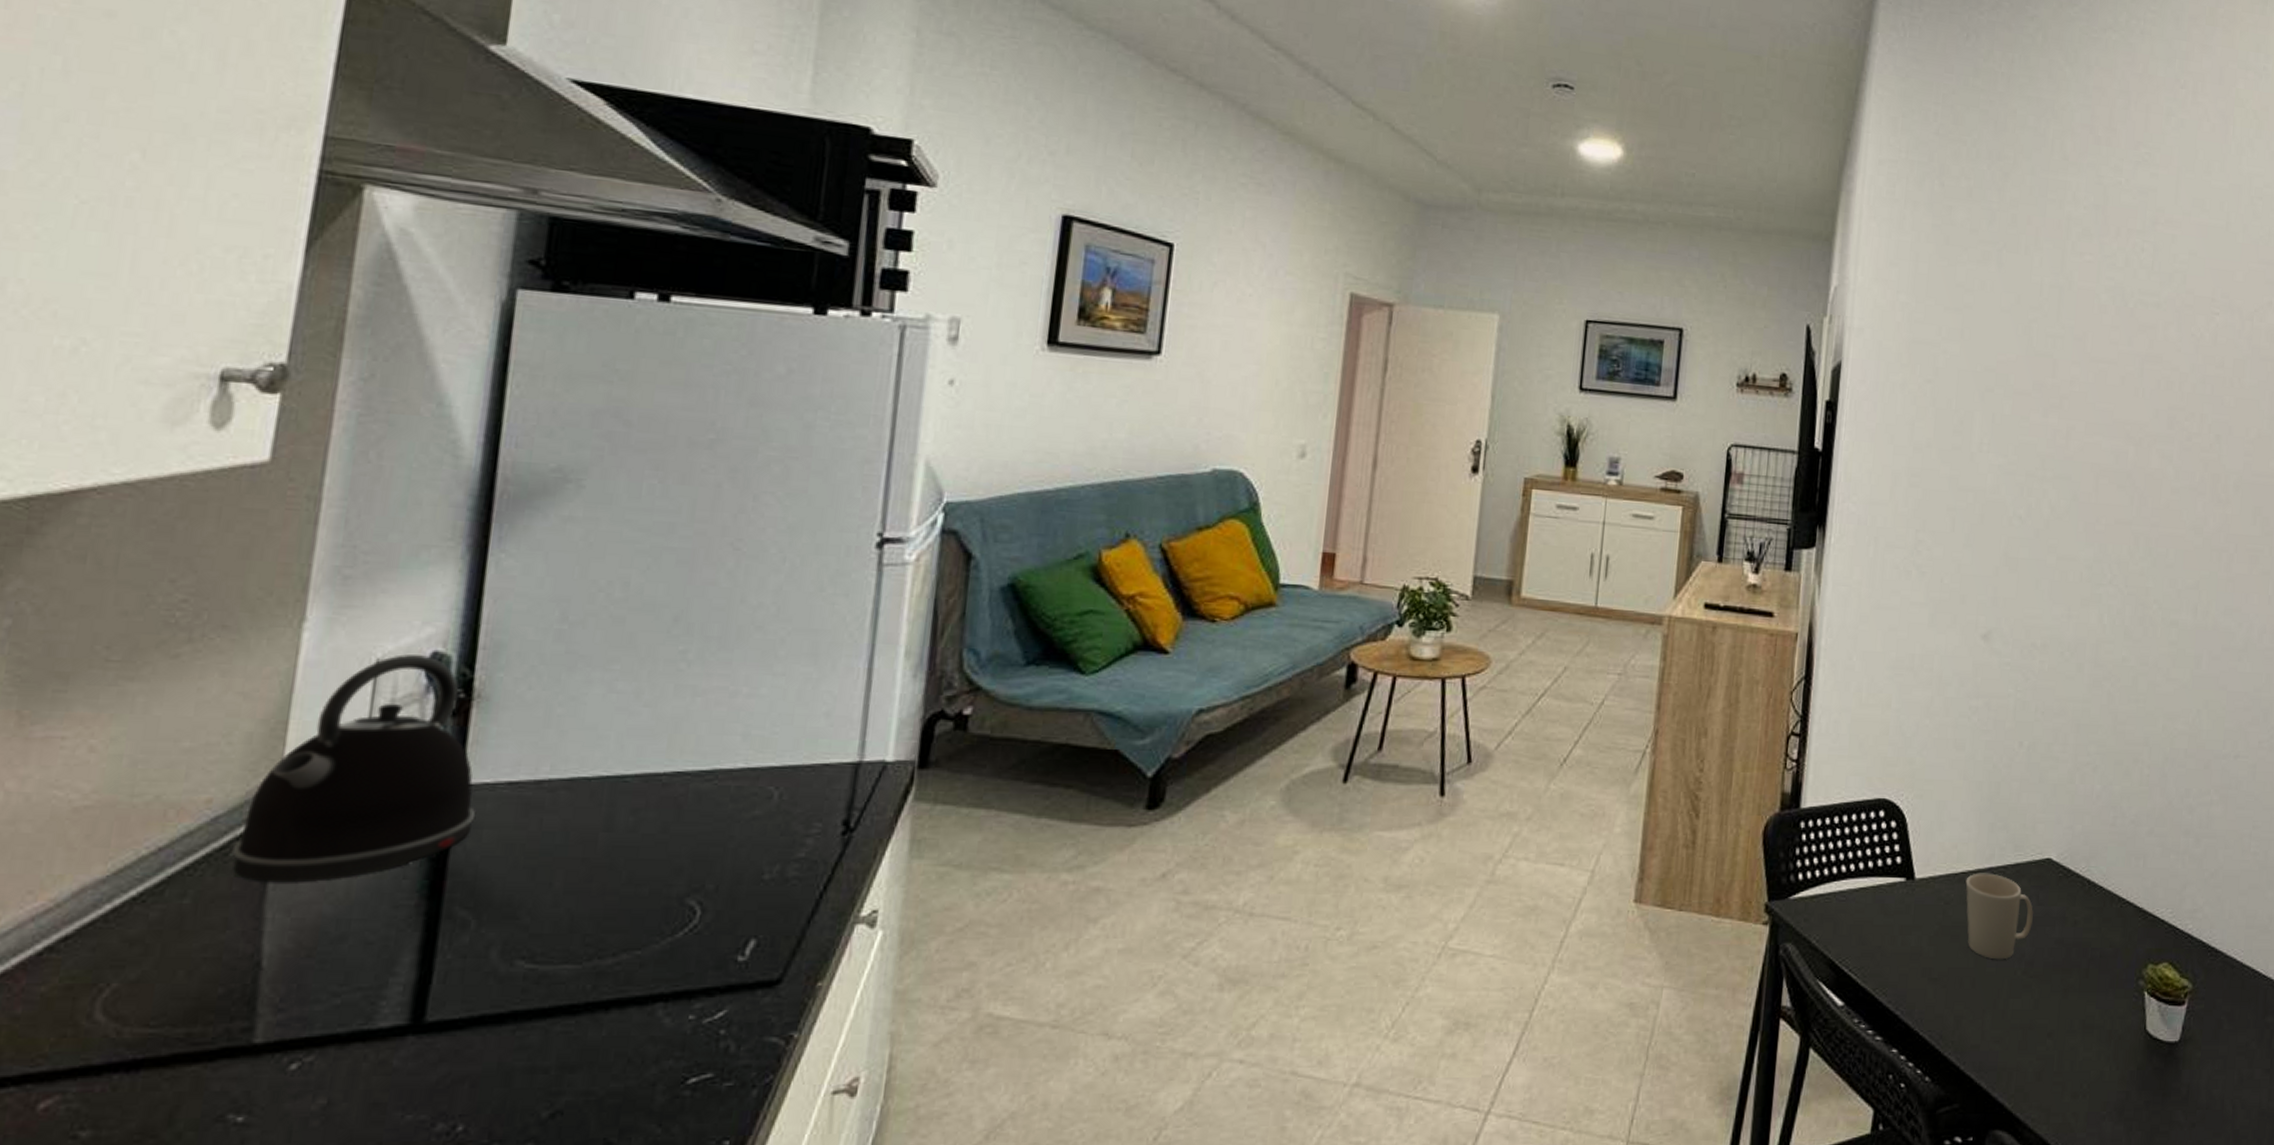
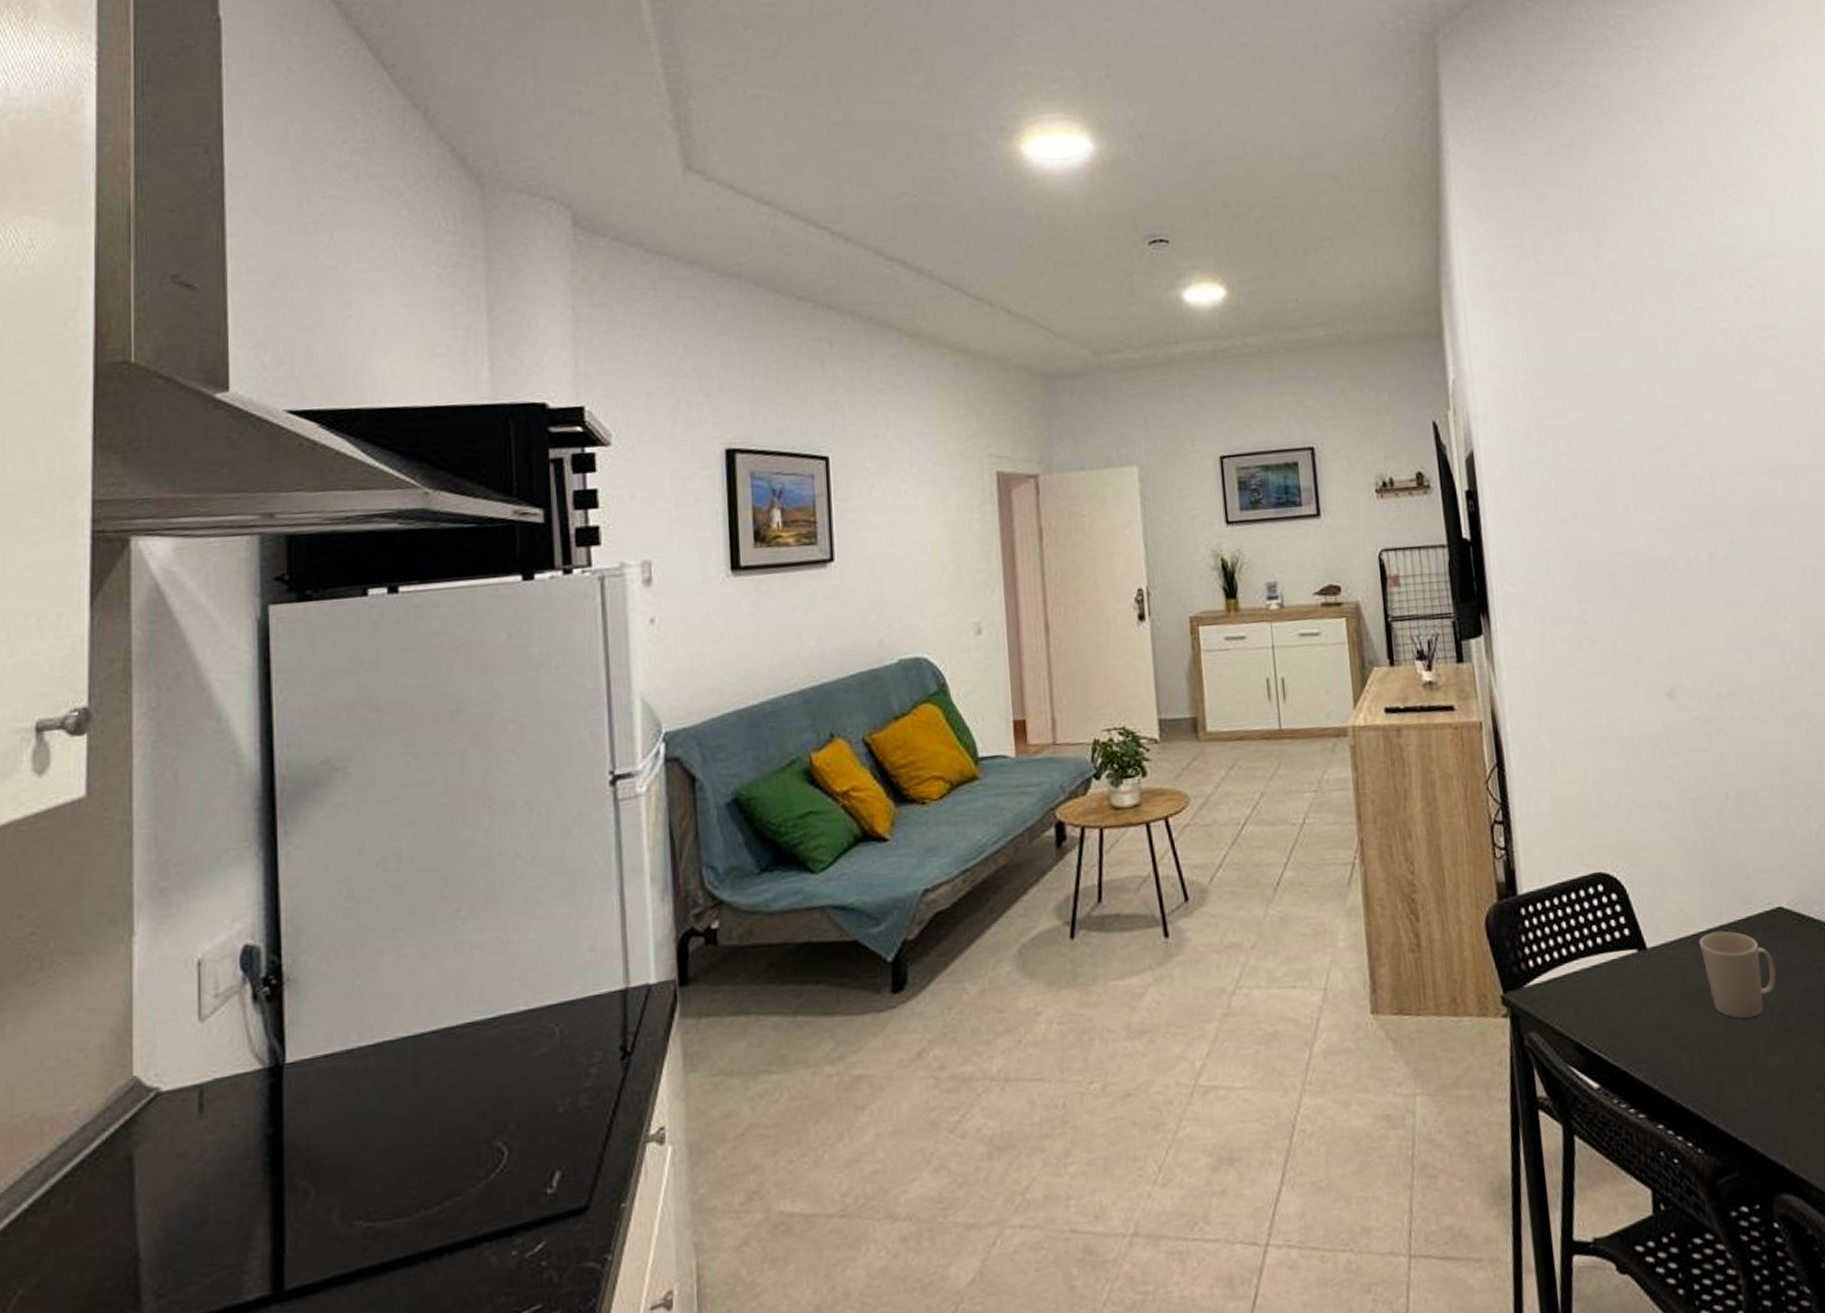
kettle: present [231,654,476,882] -> none [101,950,301,1180]

